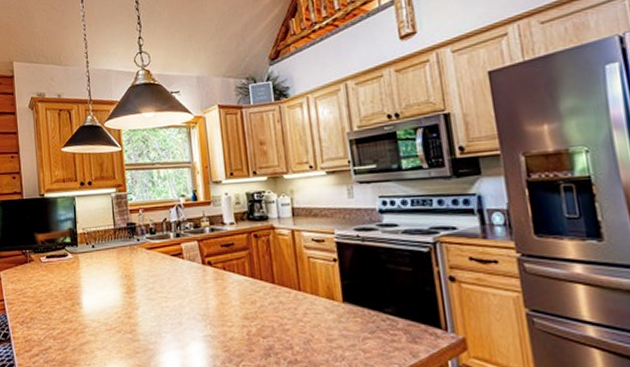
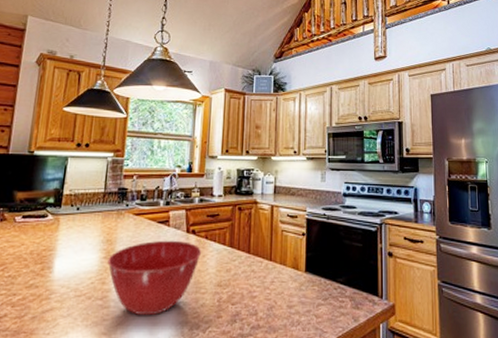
mixing bowl: none [129,272,222,349] -> present [107,240,202,316]

